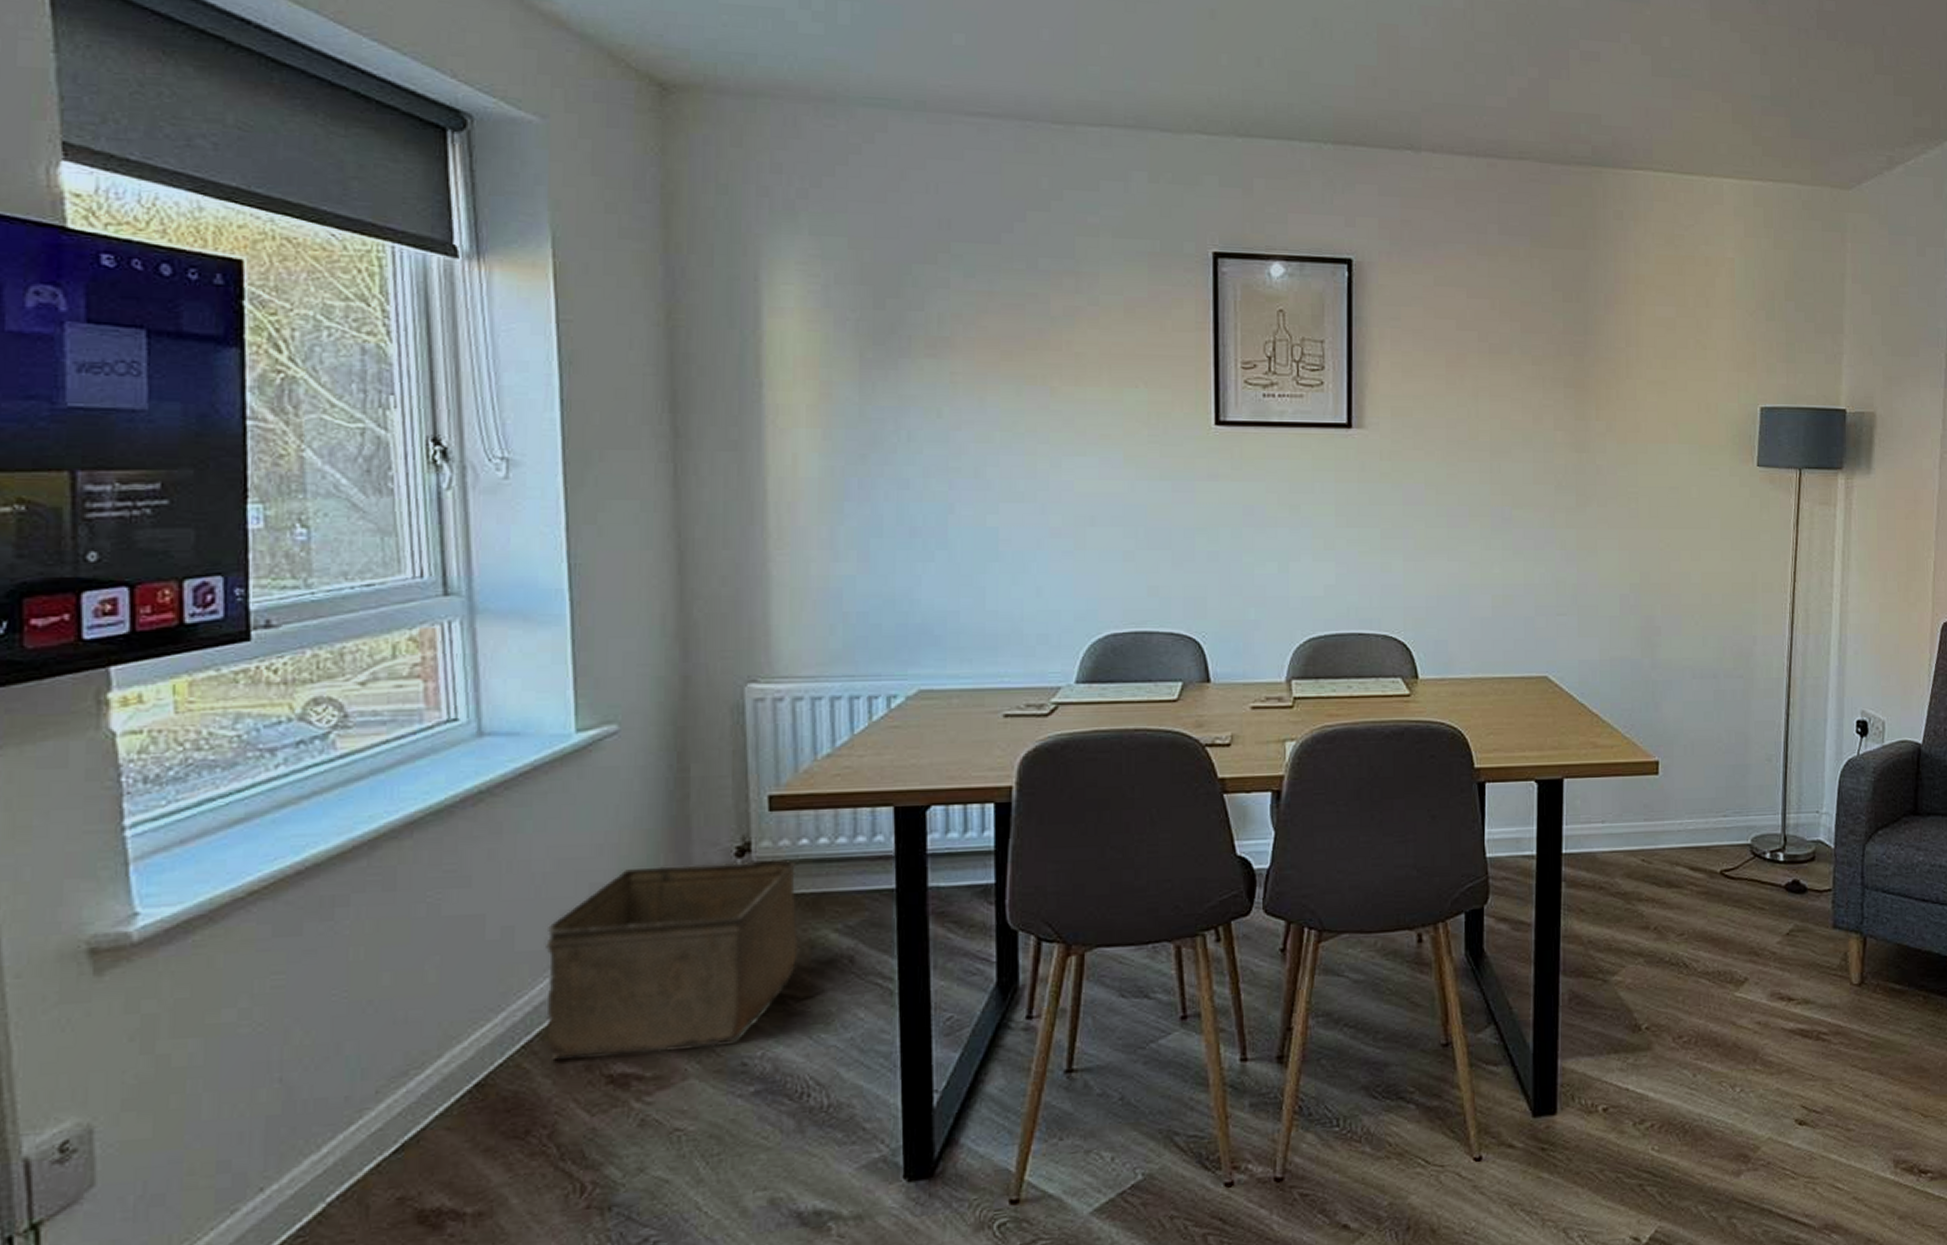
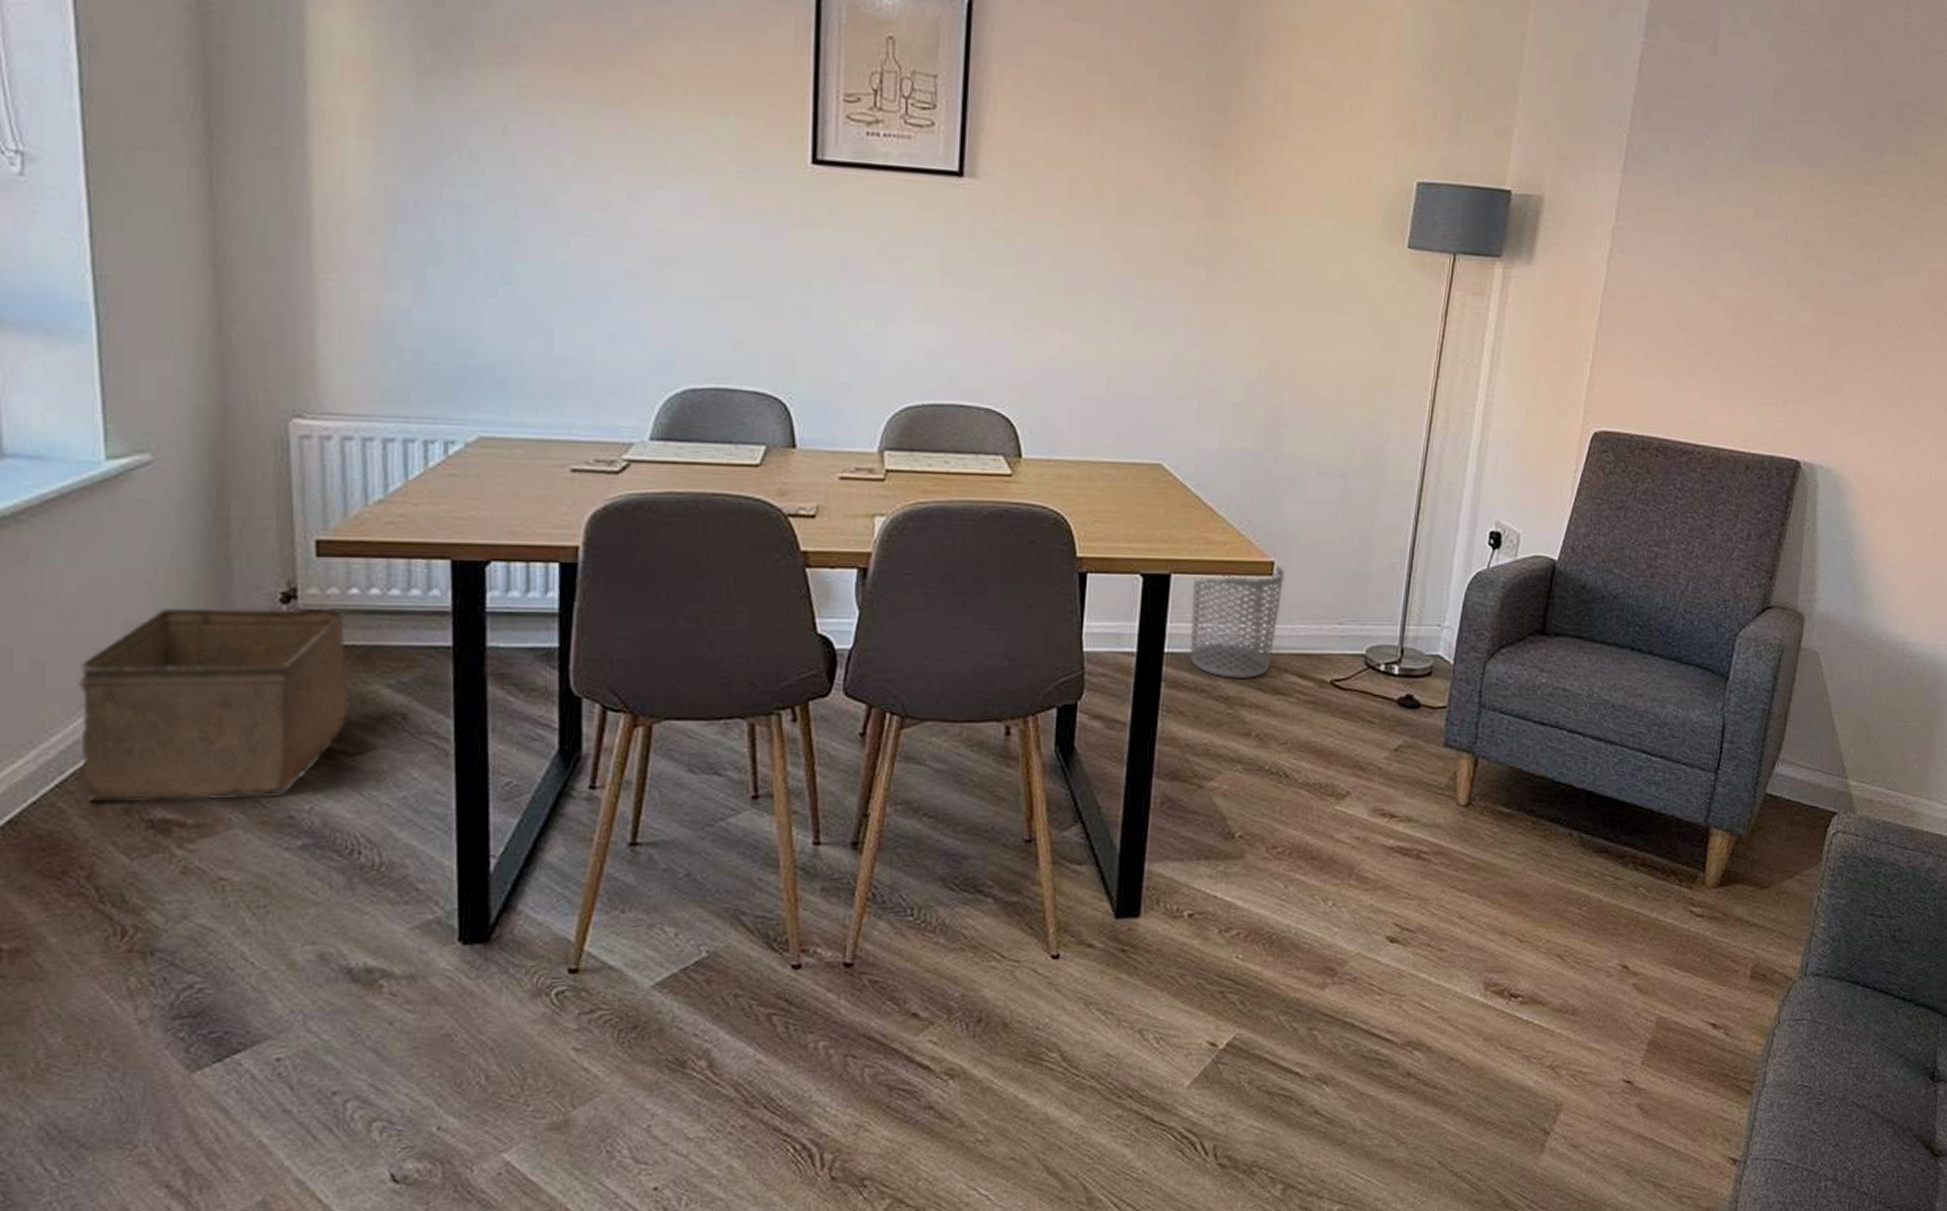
waste bin: none [1584,763,1669,875] -> present [1189,564,1284,679]

